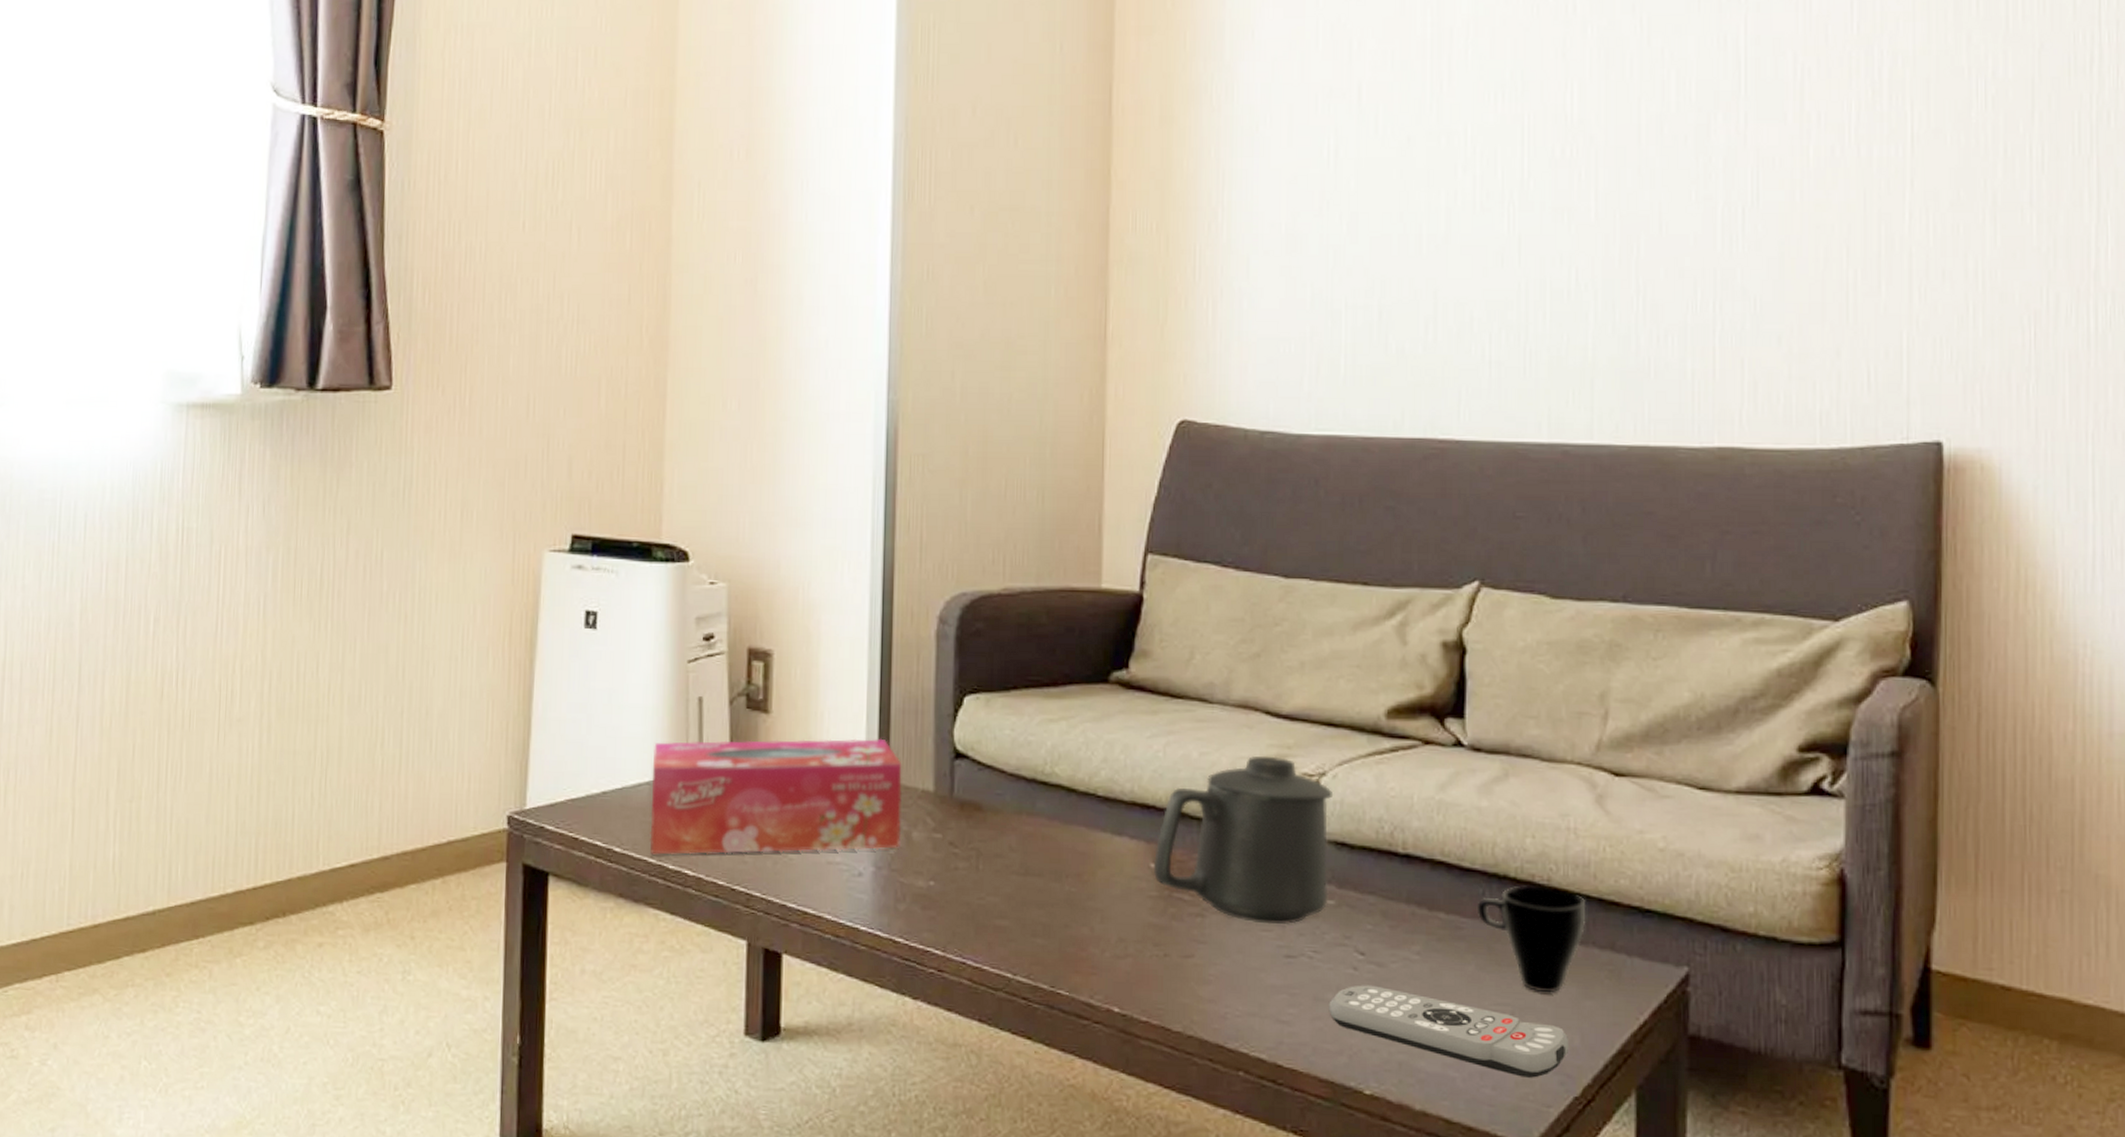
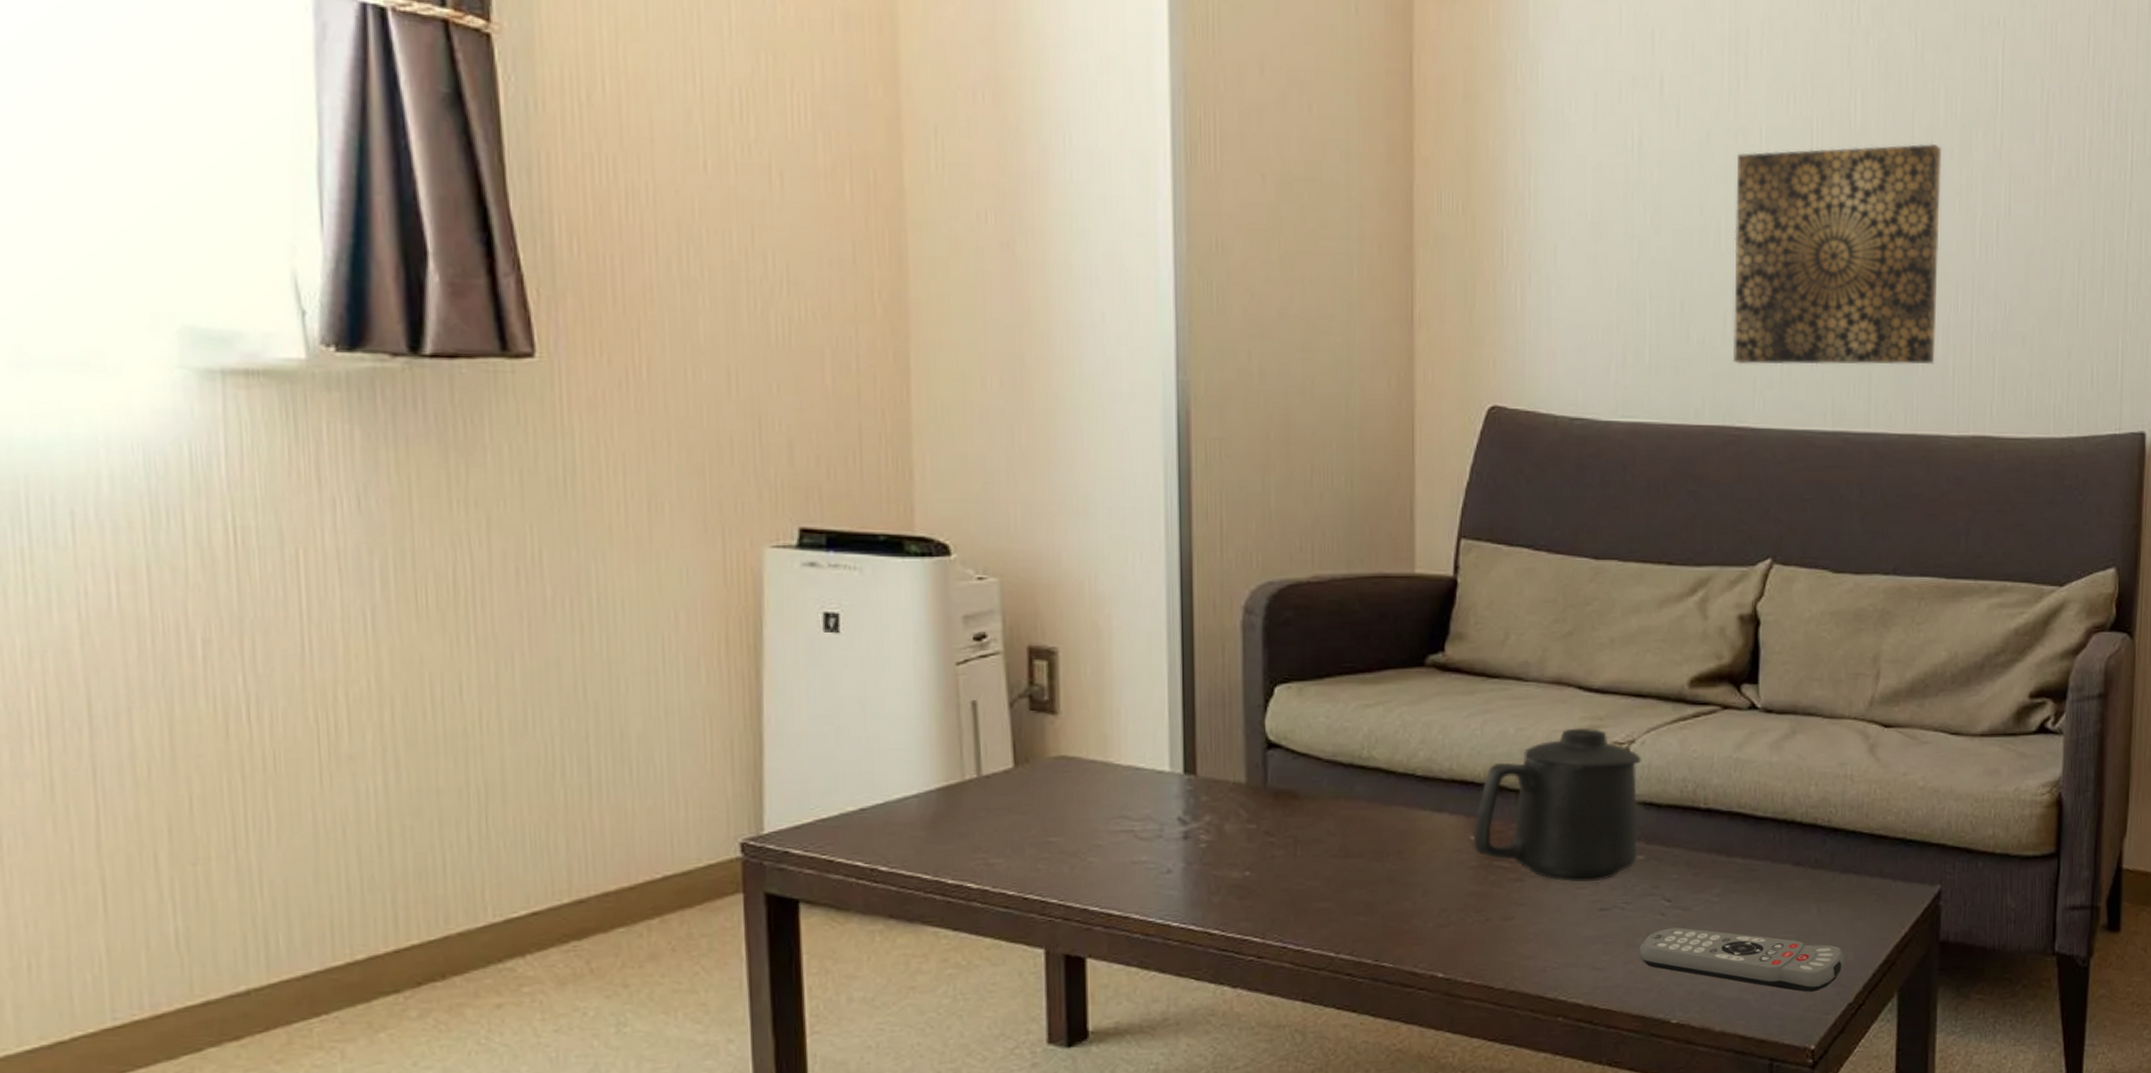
tissue box: present [650,738,902,855] -> none [920,733,1212,871]
wall art: none [1435,131,1674,374] -> present [1732,143,1942,365]
cup: present [1477,886,1585,992] -> none [1768,827,1859,918]

